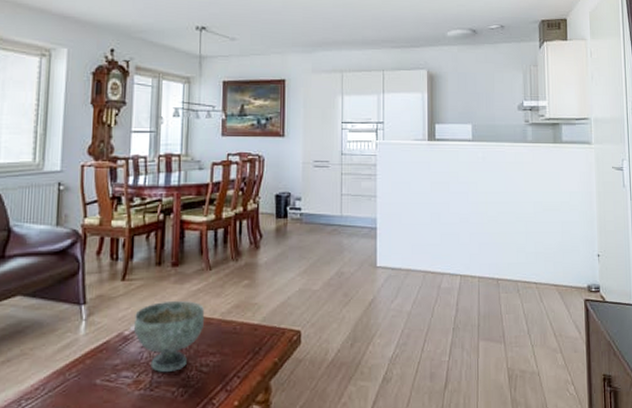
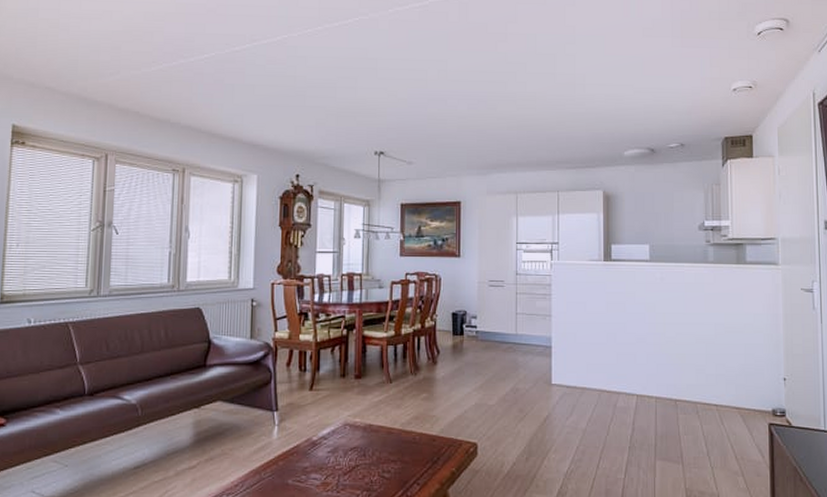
decorative bowl: present [133,300,205,372] -> none [320,410,386,476]

